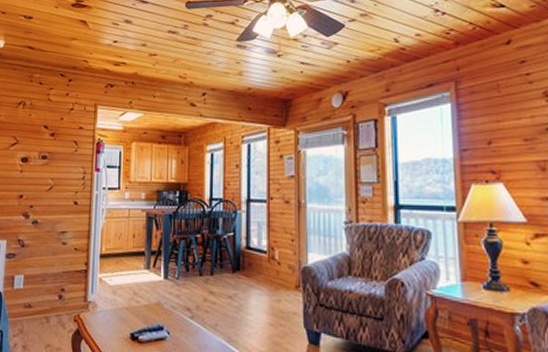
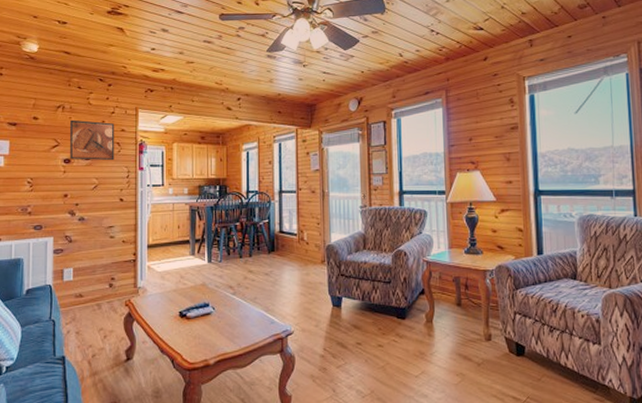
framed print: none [27,116,73,161] -> present [70,119,115,161]

